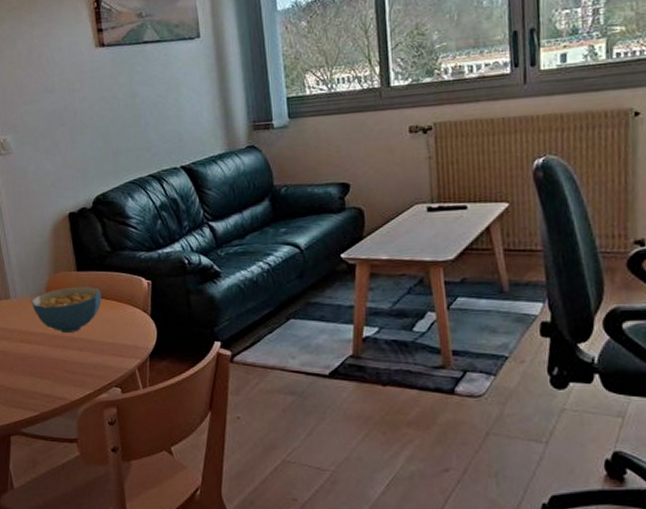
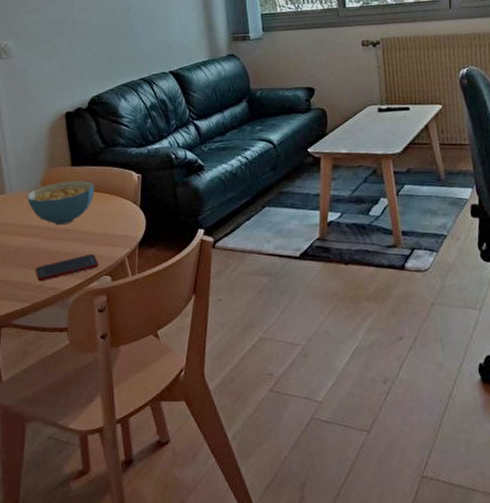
cell phone: none [43,365,109,391] -> present [36,254,99,282]

